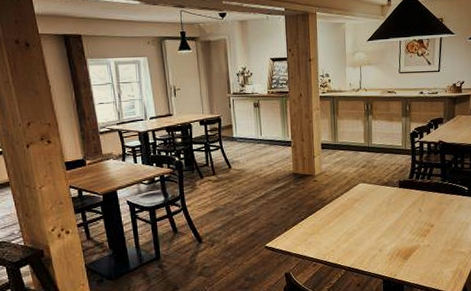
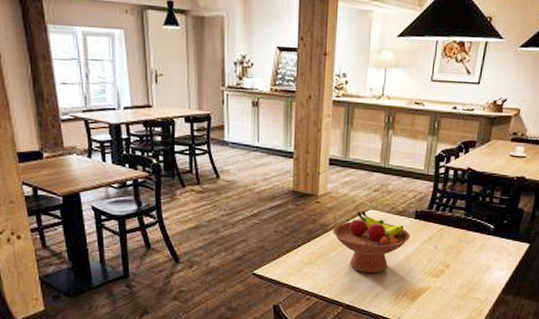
fruit bowl: none [330,184,397,239] -> present [333,210,410,274]

